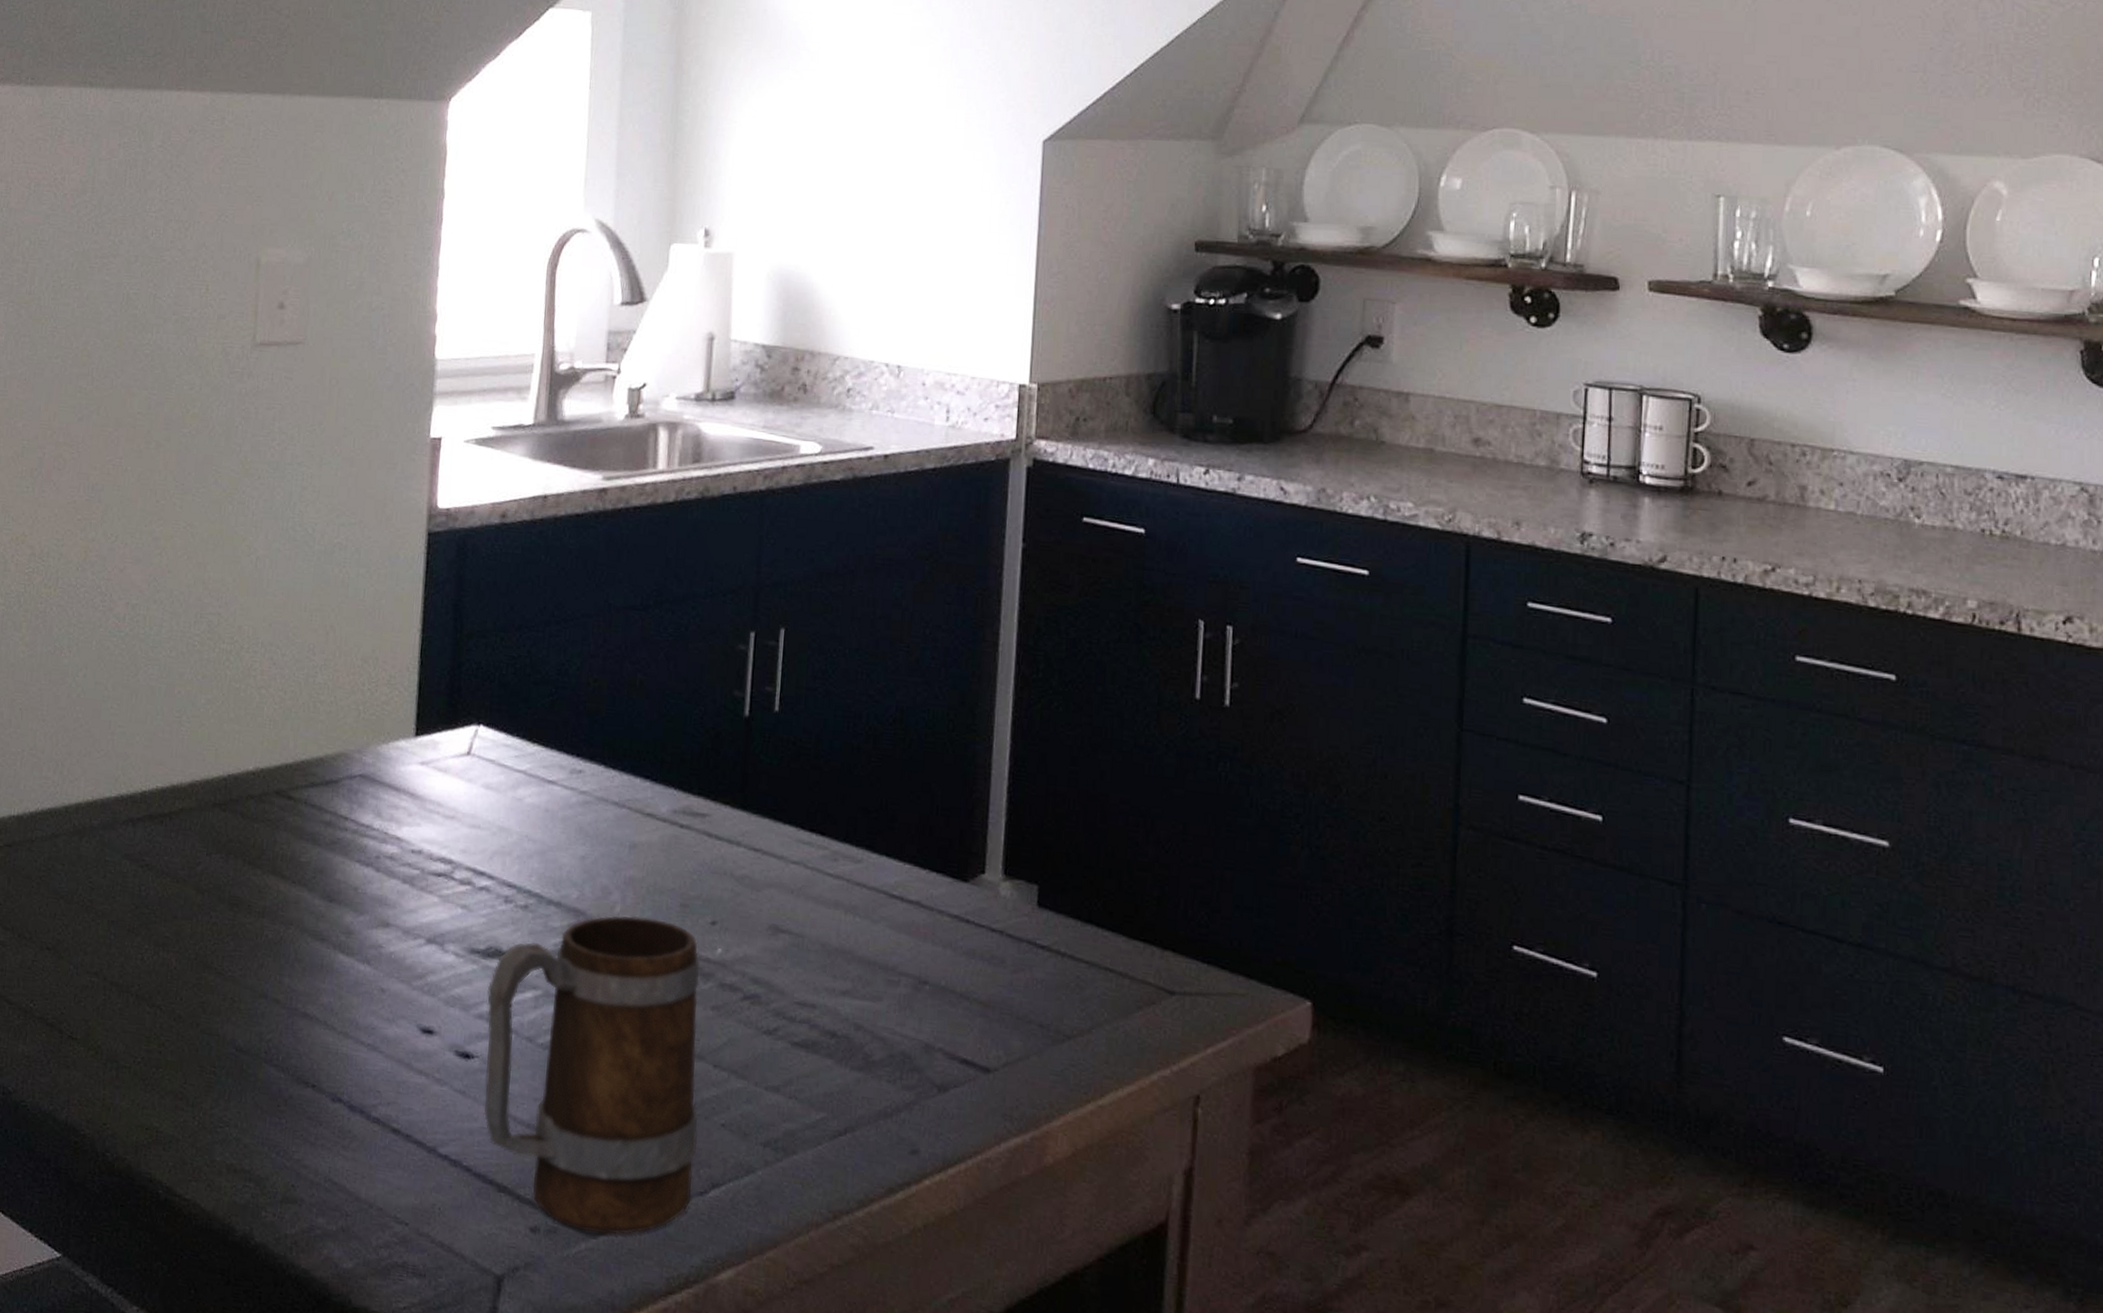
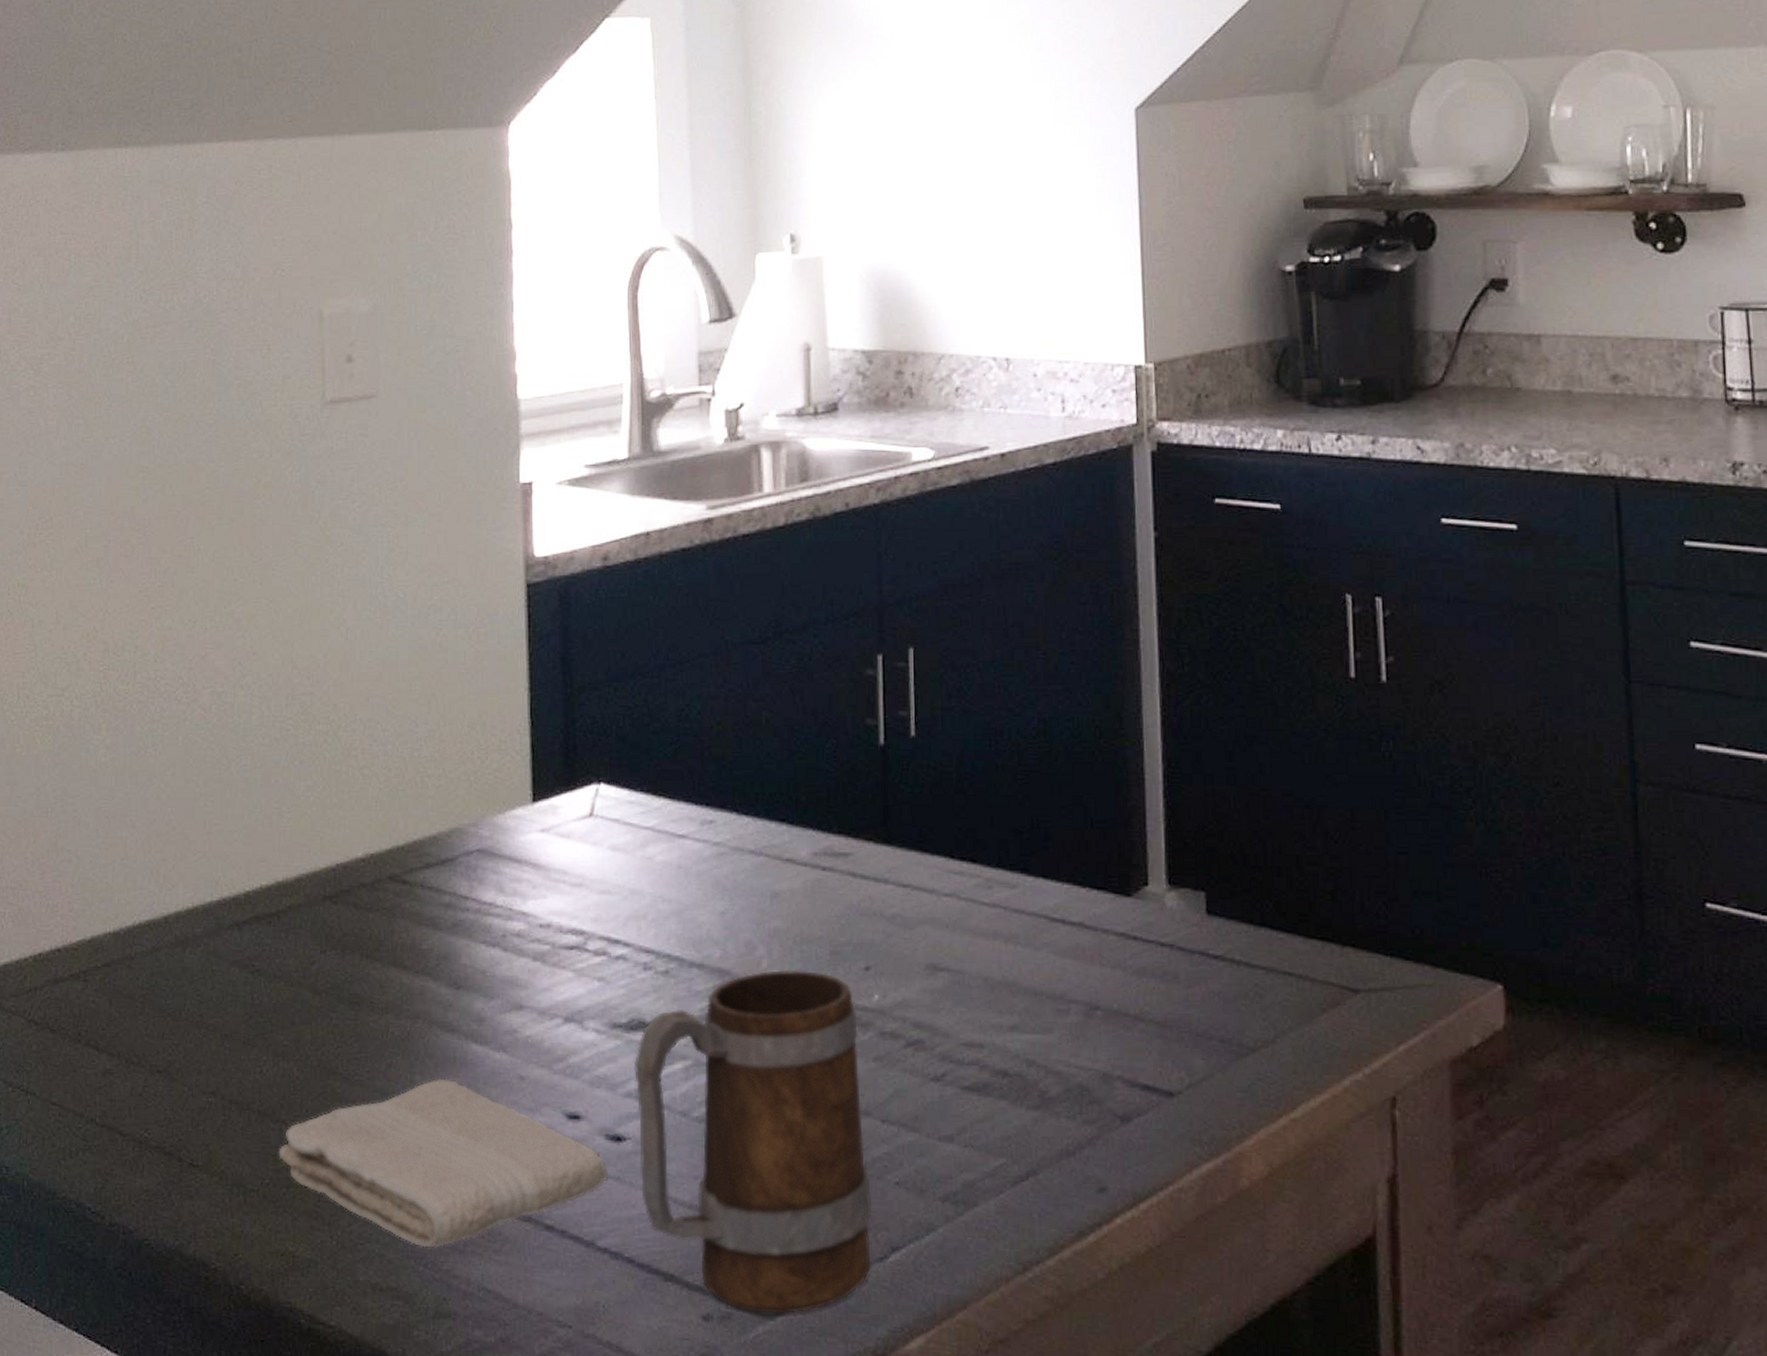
washcloth: none [151,982,455,1139] -> present [278,1078,609,1248]

